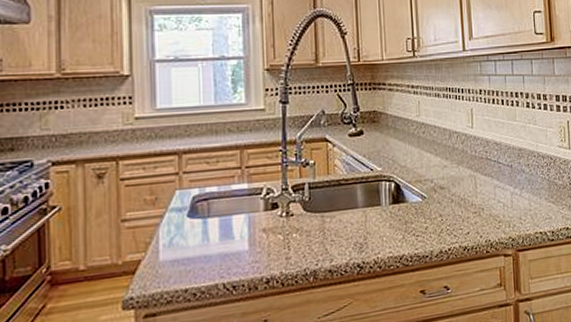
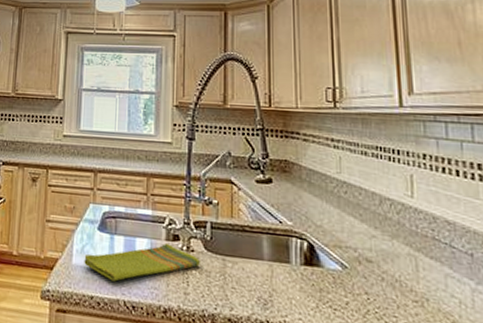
dish towel: none [174,213,300,267] -> present [84,242,200,282]

